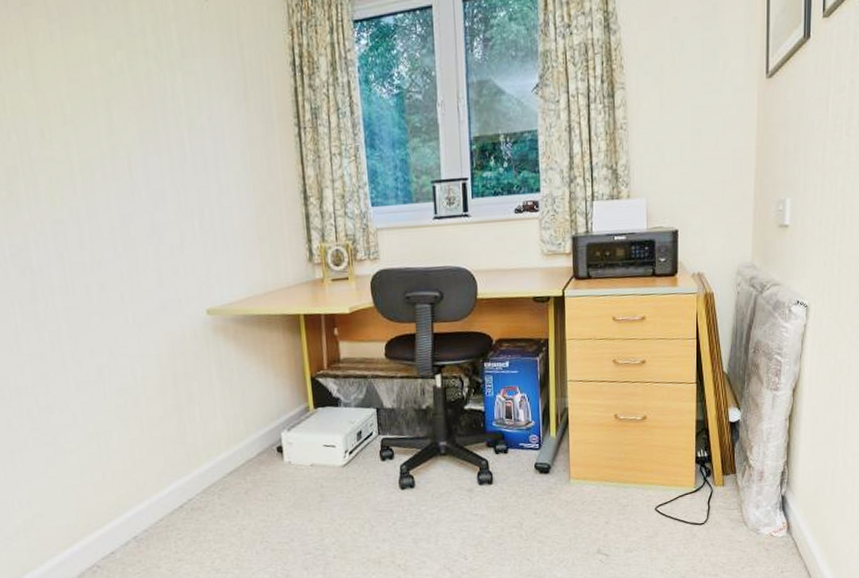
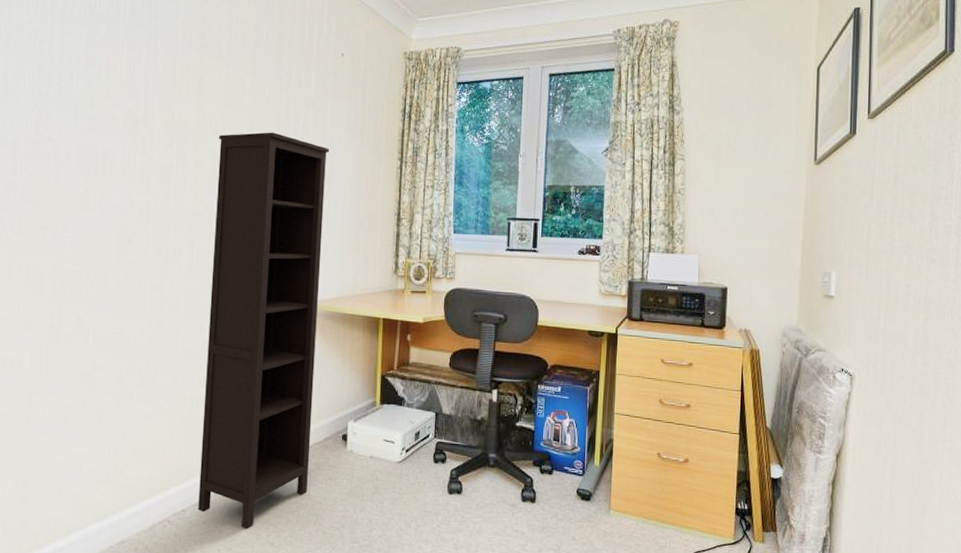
bookcase: none [68,108,247,559] -> present [198,132,330,528]

